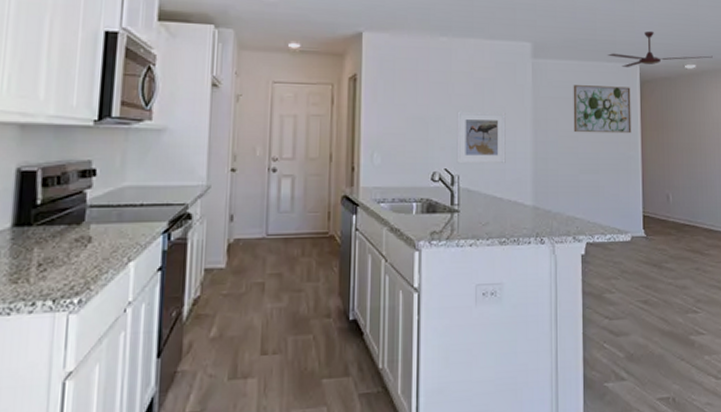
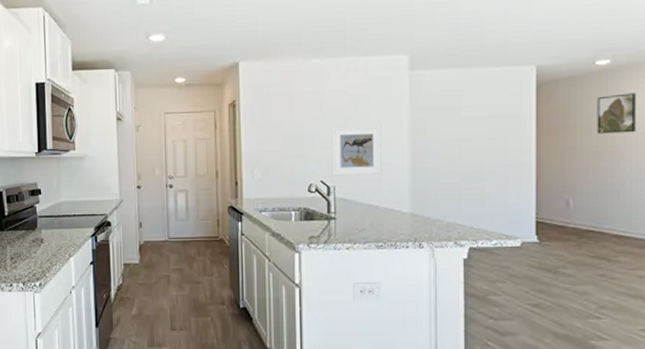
wall art: present [573,85,632,134] -> none [455,91,524,142]
ceiling fan: present [607,30,713,67] -> none [496,27,634,70]
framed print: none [687,96,717,133] -> present [597,93,636,134]

